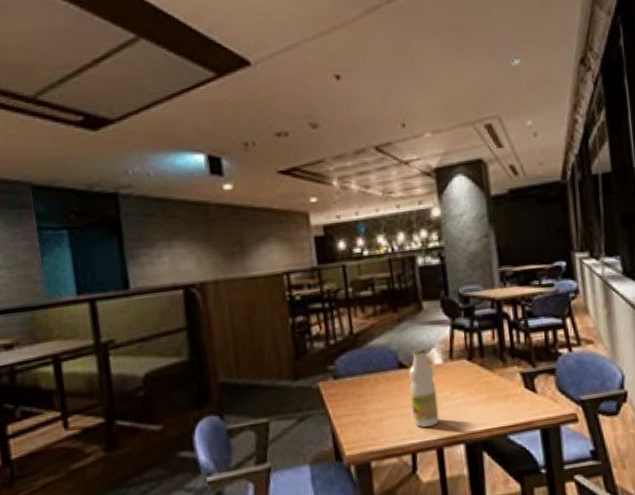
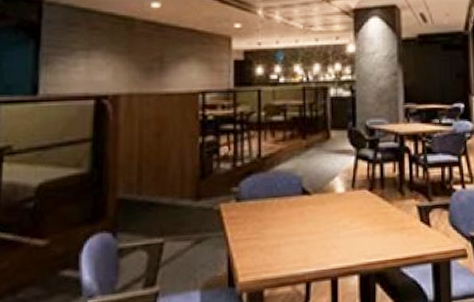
bottle: present [408,347,440,428] -> none [310,175,337,256]

